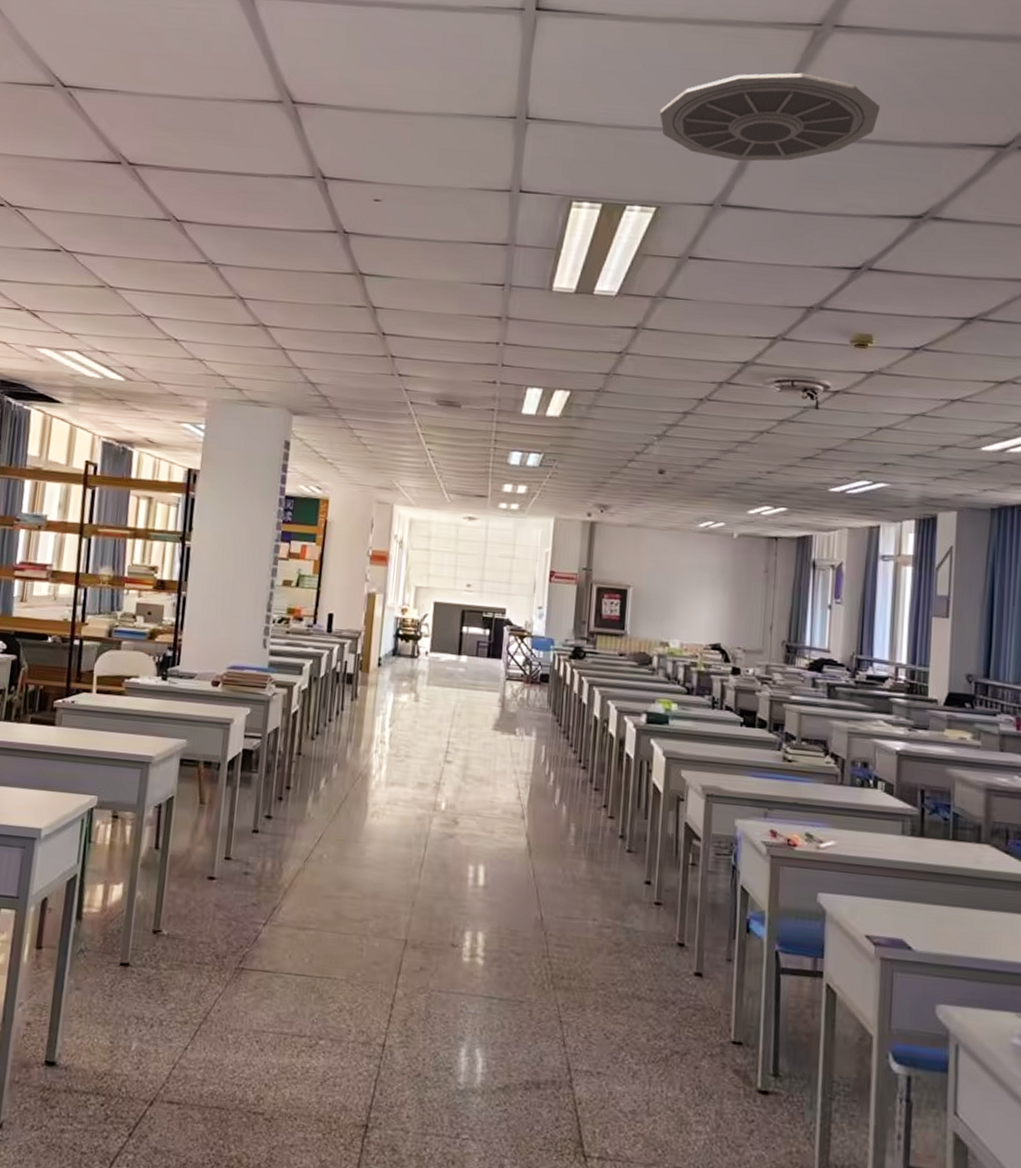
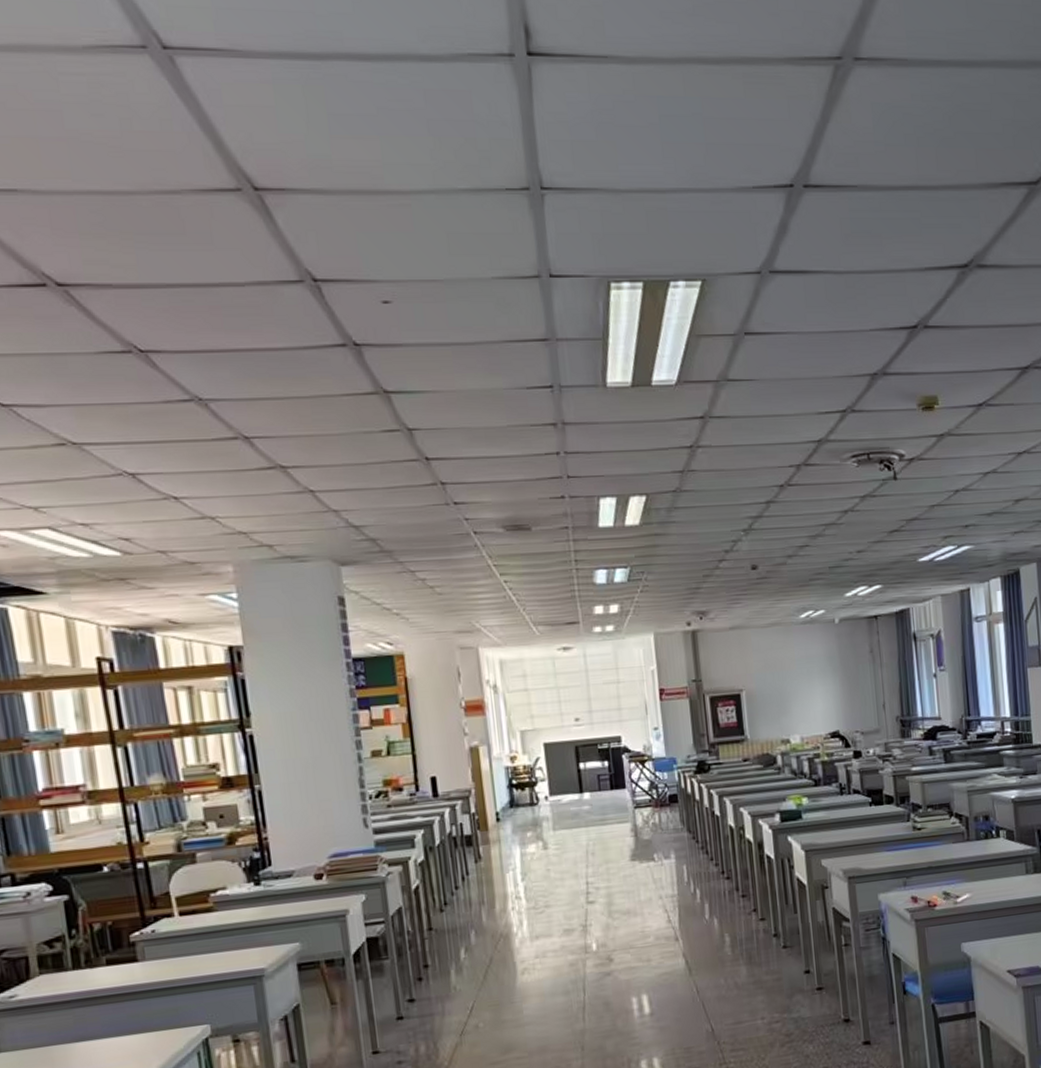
ceiling vent: present [659,72,880,162] -> none [687,115,913,221]

